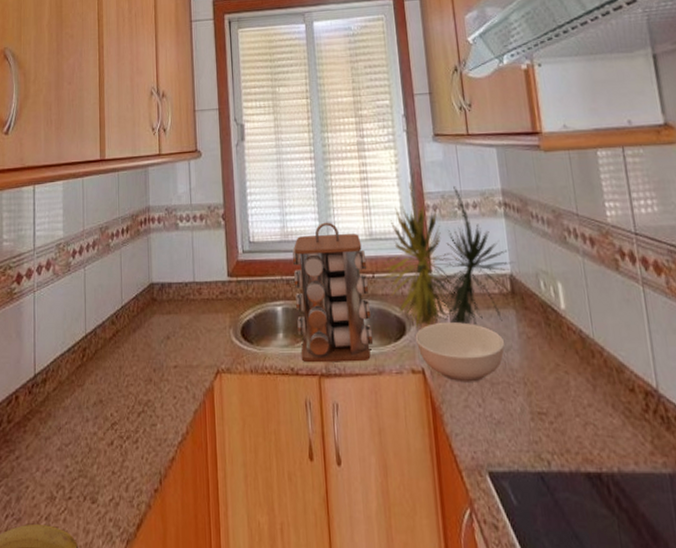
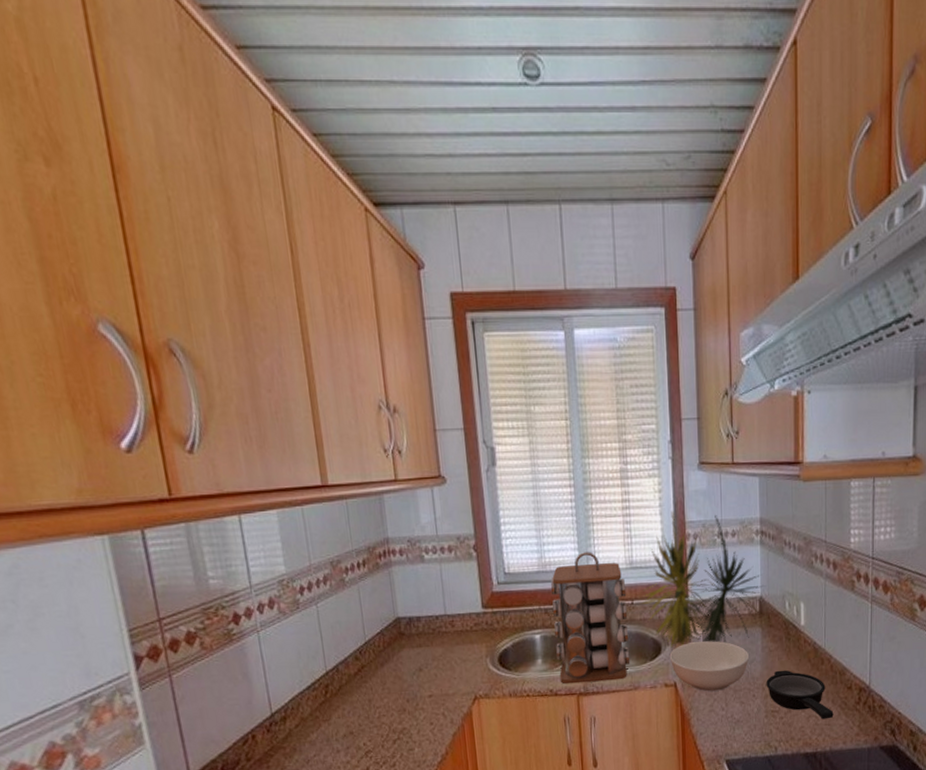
frying pan: none [527,362,617,429] -> present [766,670,834,720]

